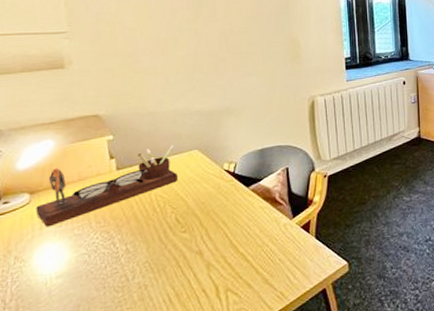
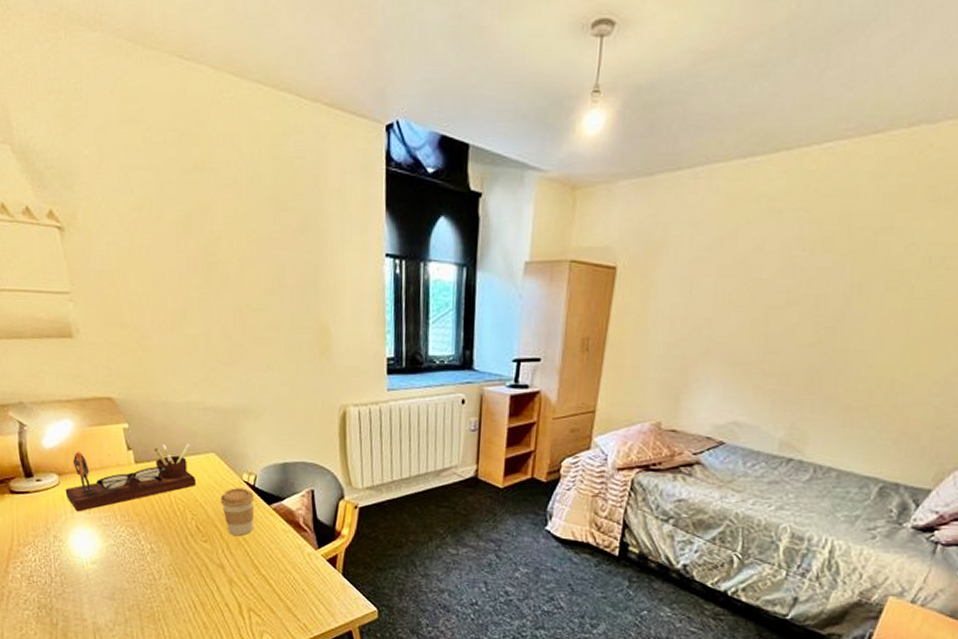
coffee cup: none [201,176,234,221] -> present [220,488,255,536]

